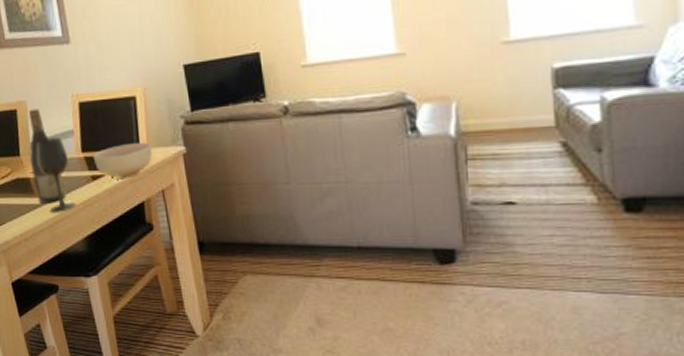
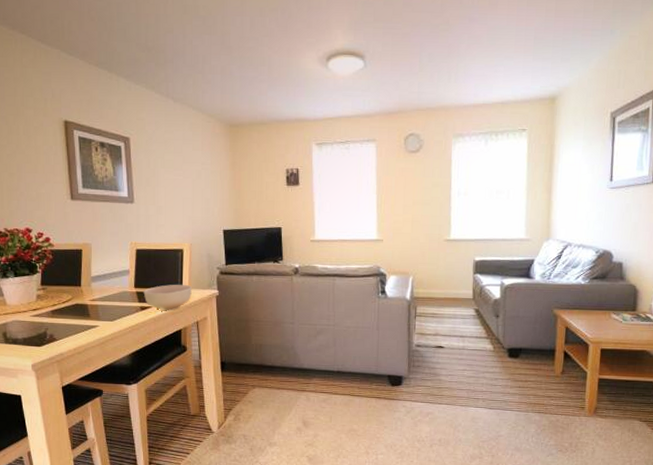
wine bottle: present [28,109,66,204] -> none [89,250,118,326]
wine glass: present [36,138,77,215] -> none [96,275,125,335]

